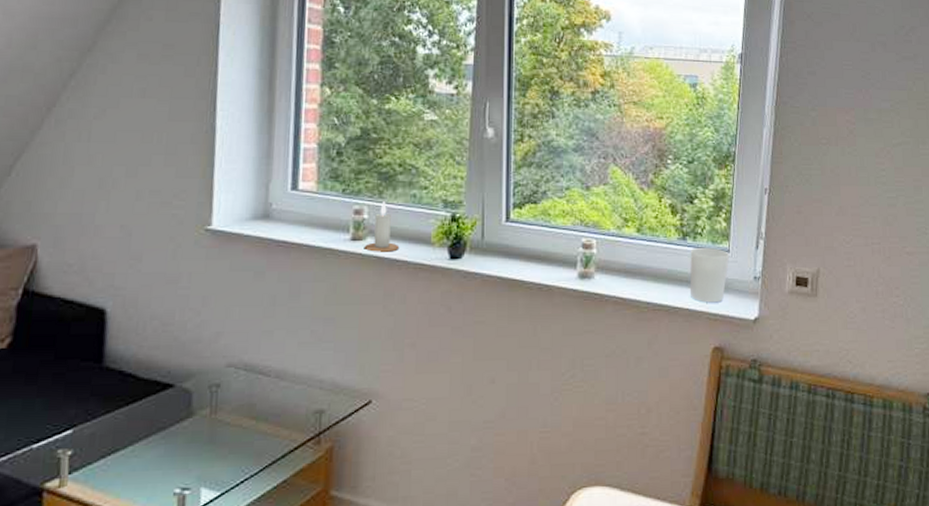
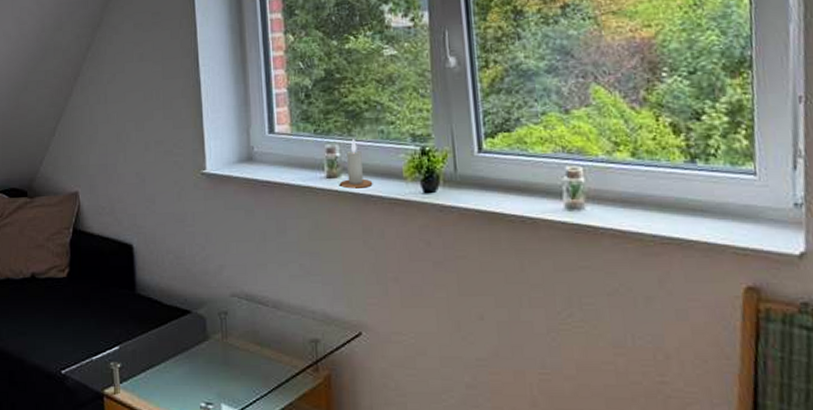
candle holder: present [689,247,730,303] -> none [702,170,758,235]

